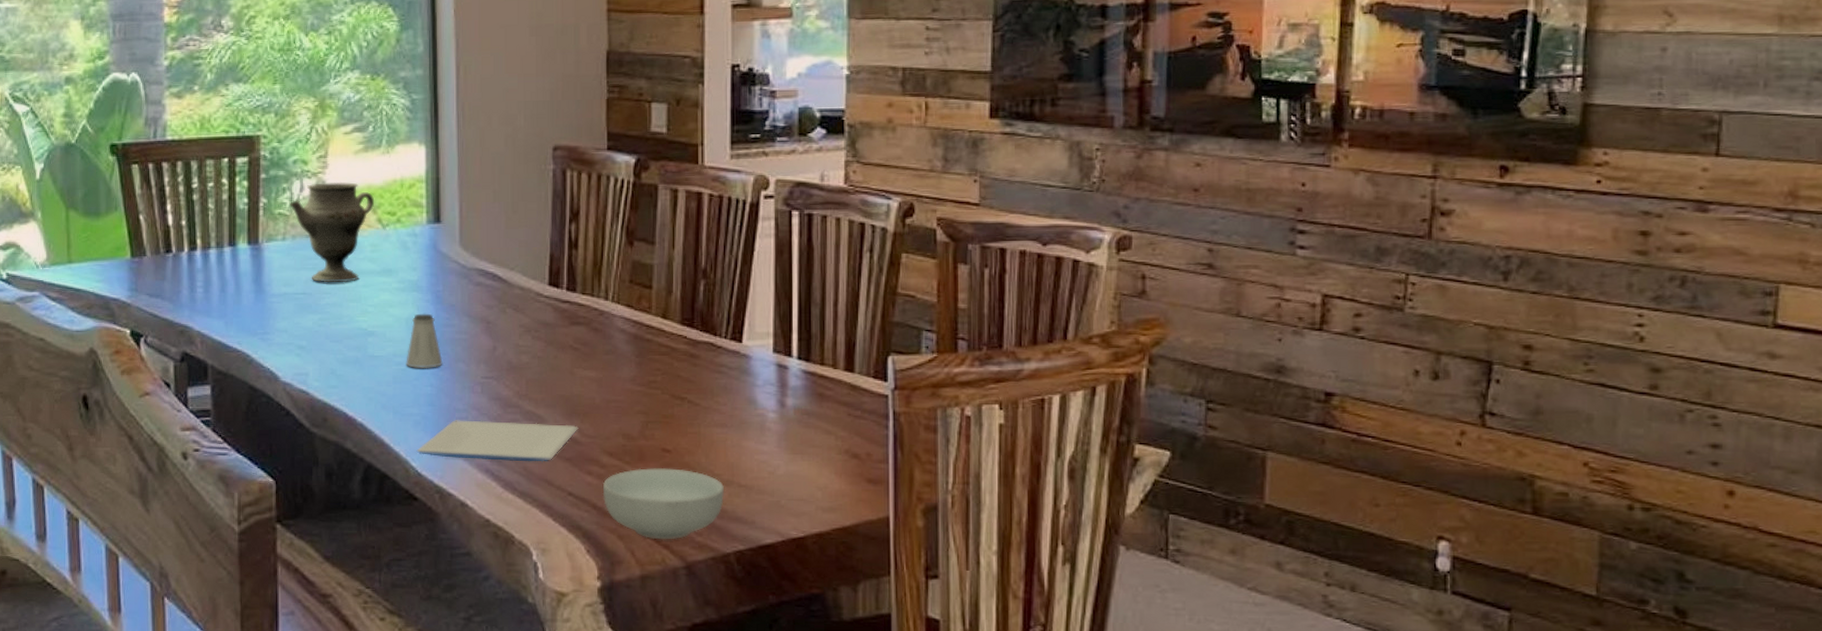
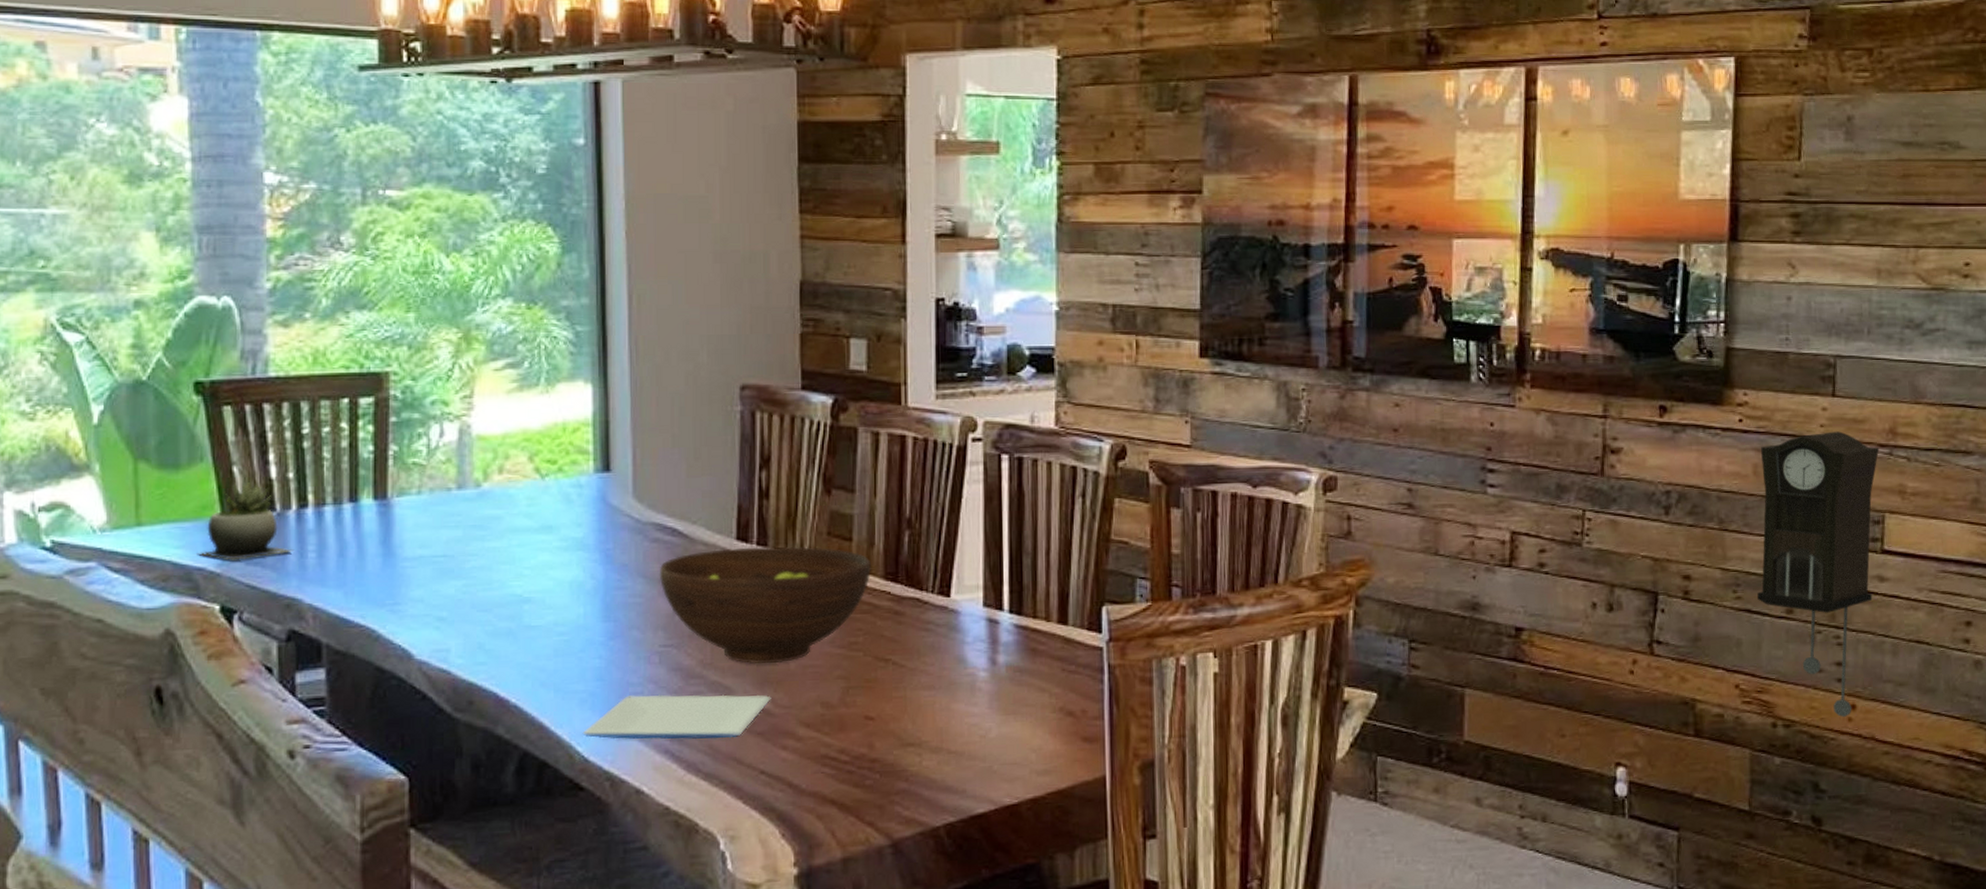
succulent plant: none [113,227,187,293] -> present [197,481,295,560]
decorative vase: present [290,182,375,283] -> none [427,426,532,542]
saltshaker: present [406,313,443,368] -> none [569,575,614,638]
fruit bowl: none [482,292,670,398] -> present [660,546,872,665]
cereal bowl: present [602,468,725,540] -> none [799,737,934,817]
pendulum clock: none [1613,194,1775,503] -> present [1756,431,1880,717]

